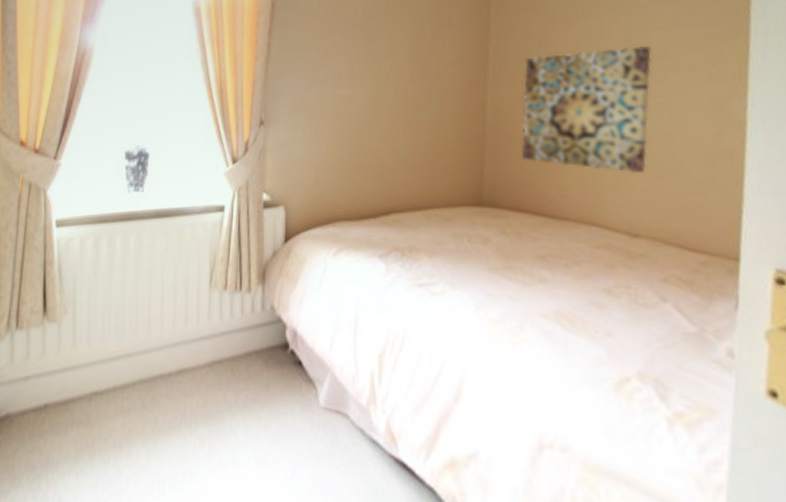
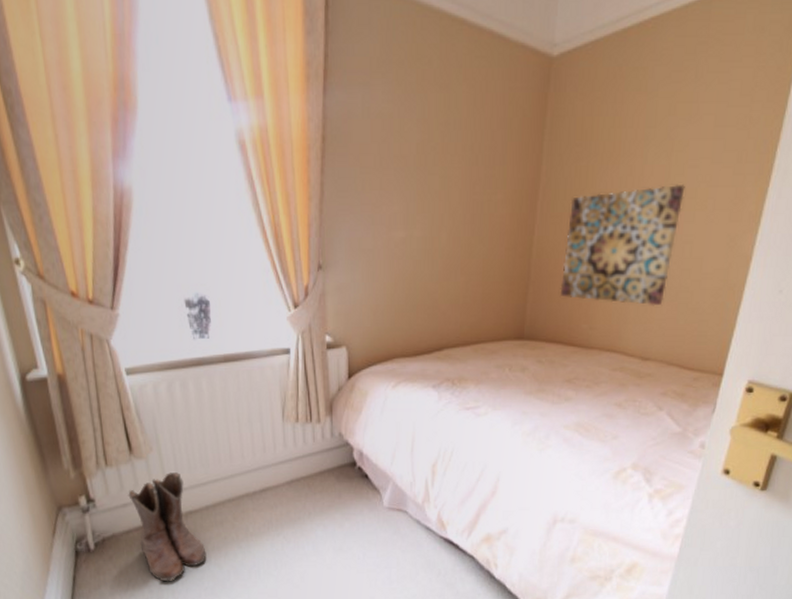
boots: none [32,341,106,486] -> present [128,472,207,582]

